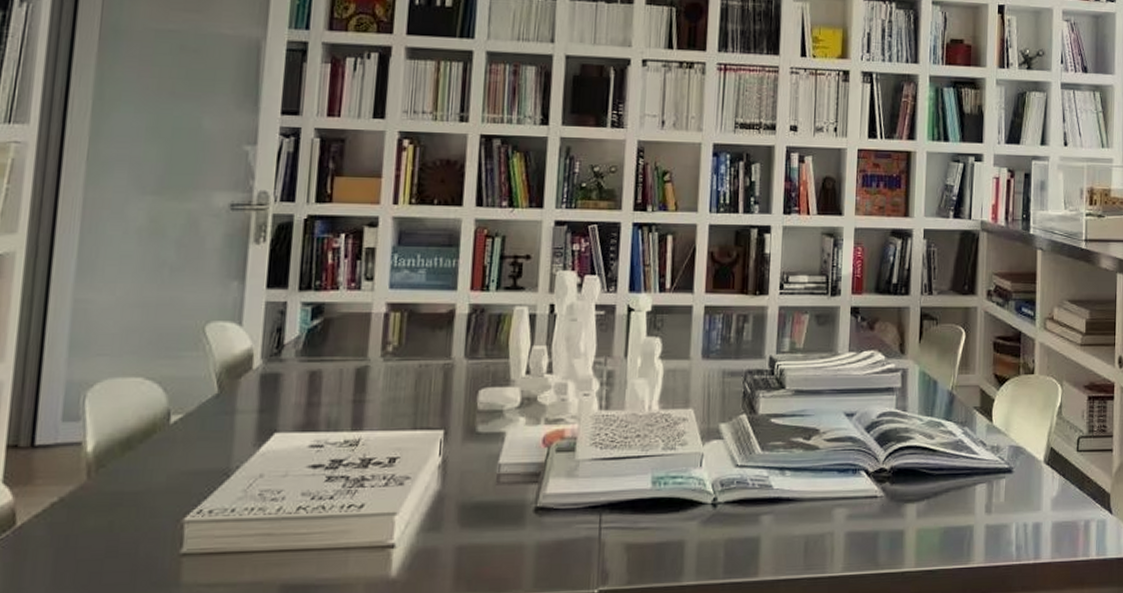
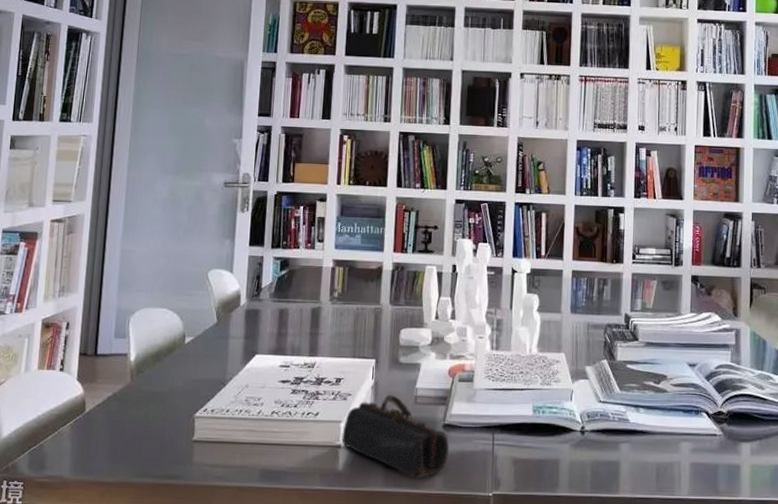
pencil case: none [396,474,542,580] -> present [342,395,449,479]

